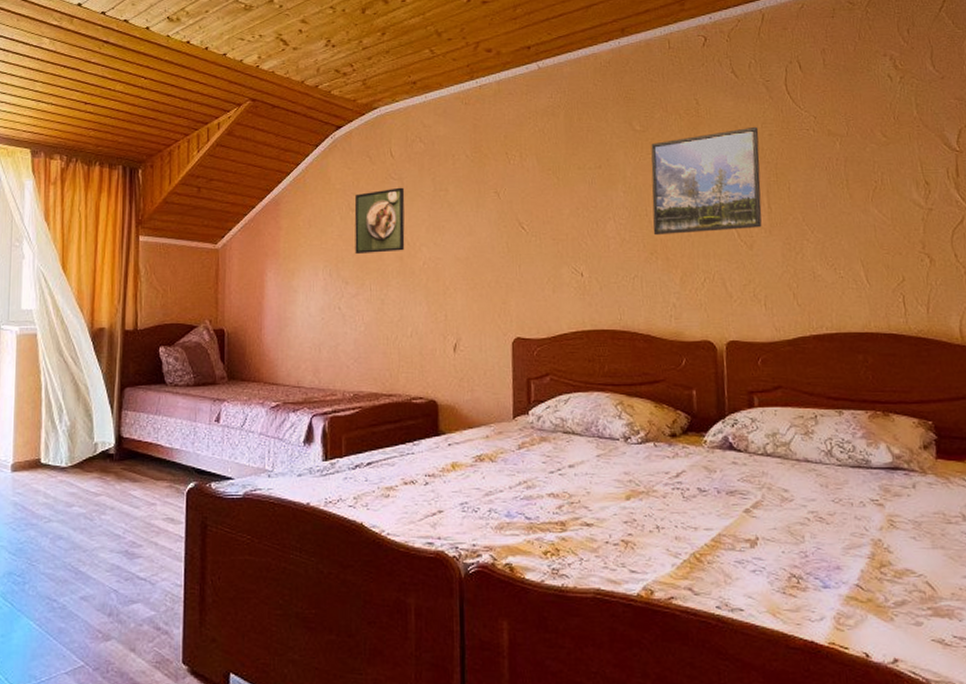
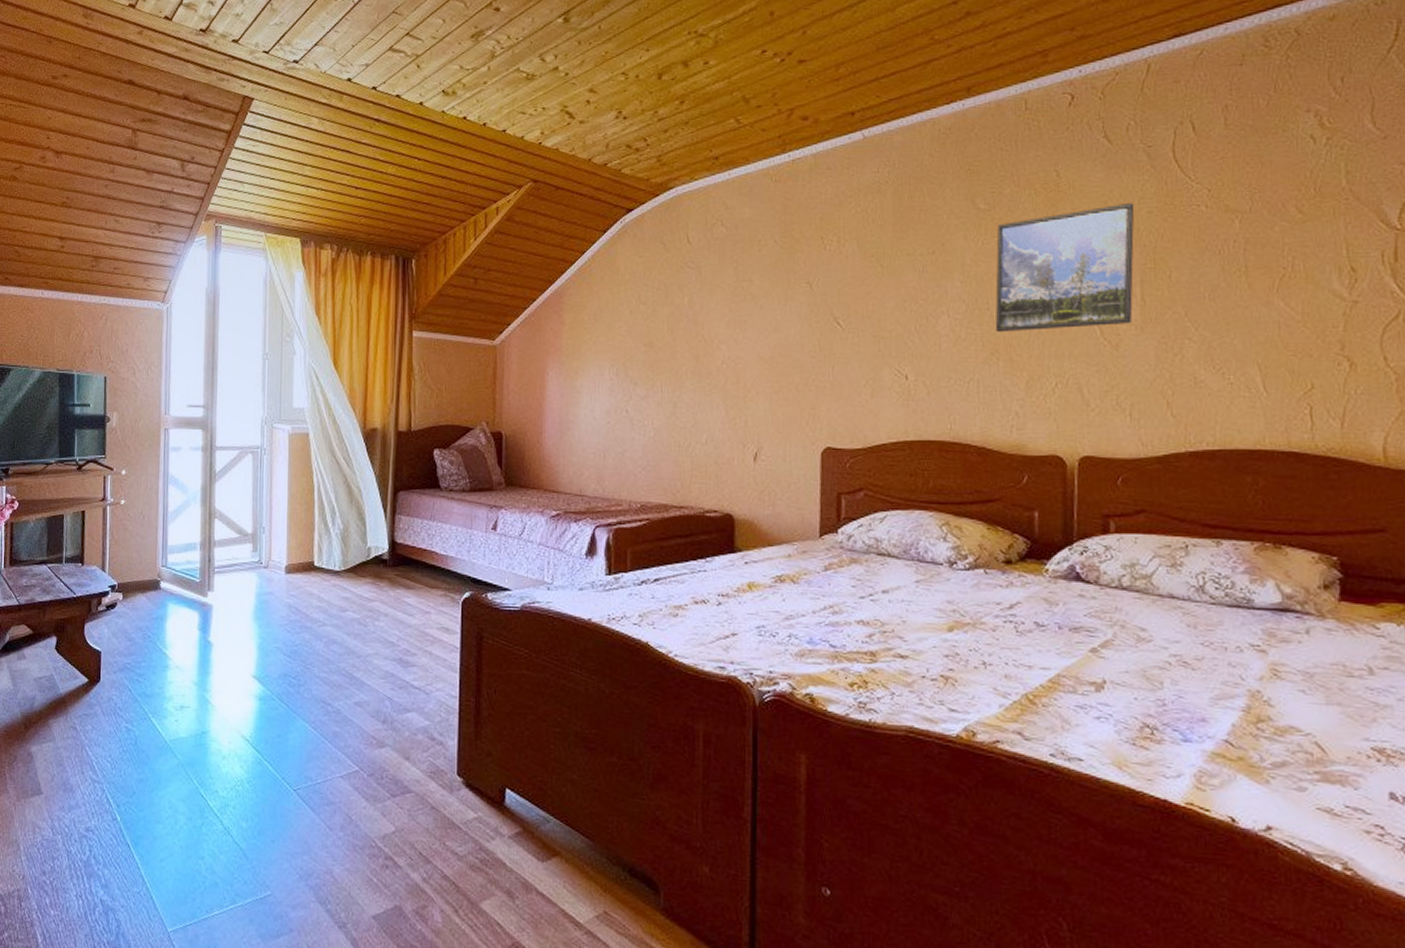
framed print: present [354,187,405,255] -> none [645,277,703,353]

